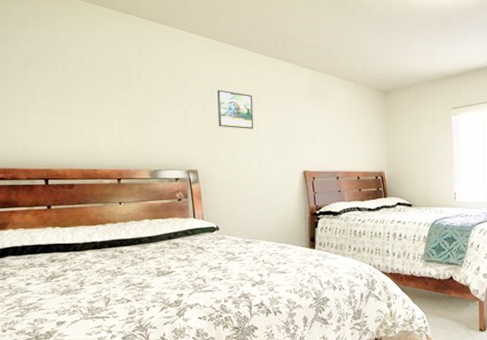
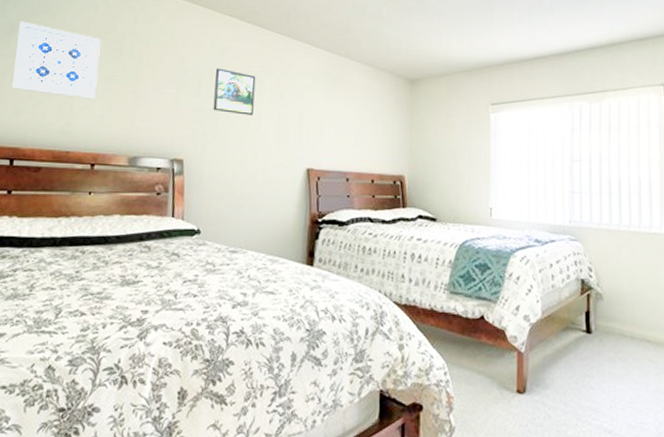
wall art: none [33,56,113,123] -> present [11,21,102,99]

